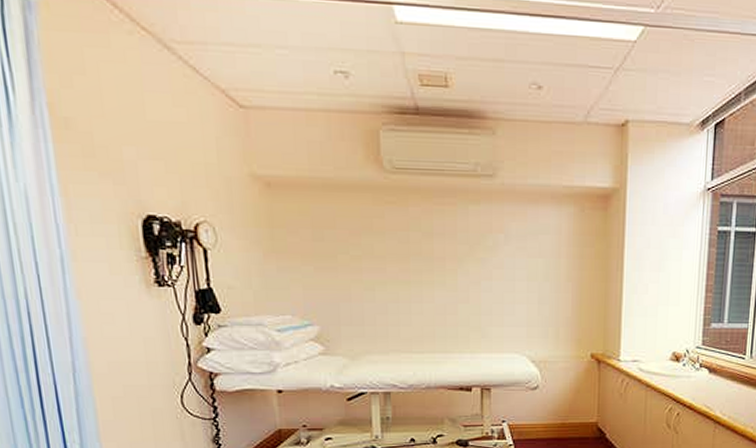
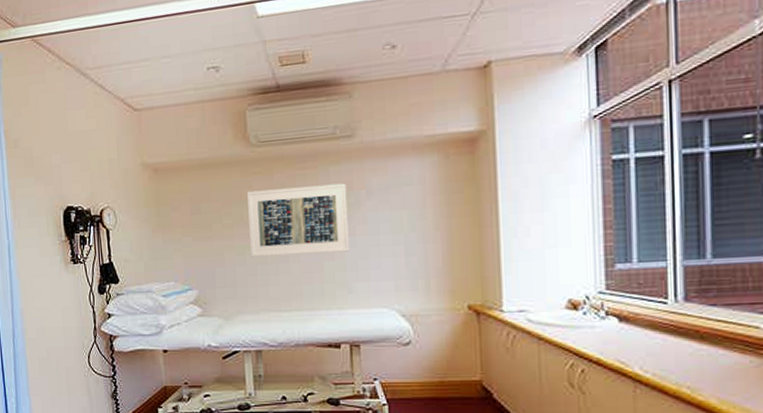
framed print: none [379,222,485,296] -> present [247,183,350,257]

